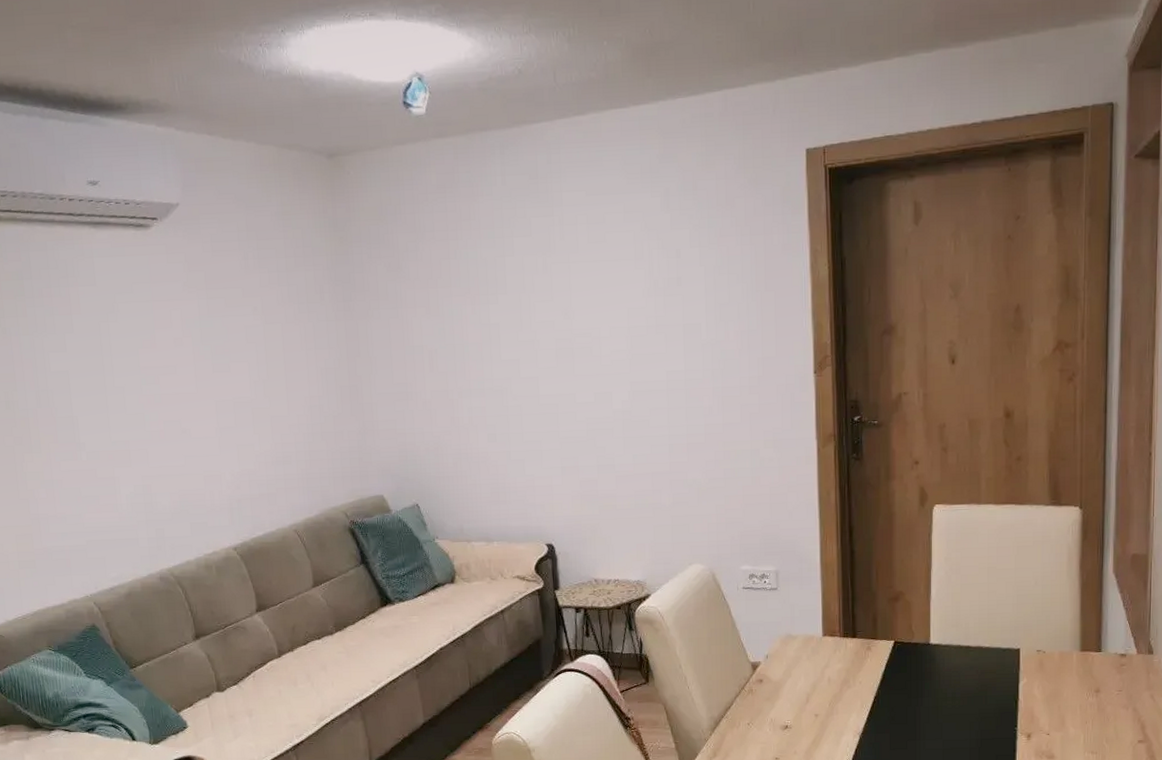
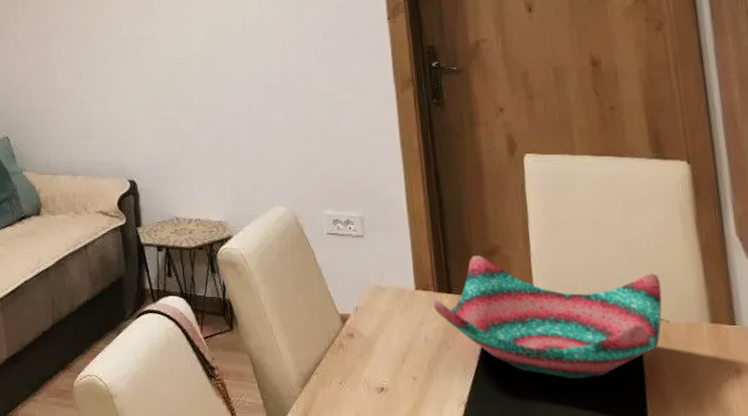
decorative bowl: none [839,602,1042,707] -> present [433,255,662,380]

